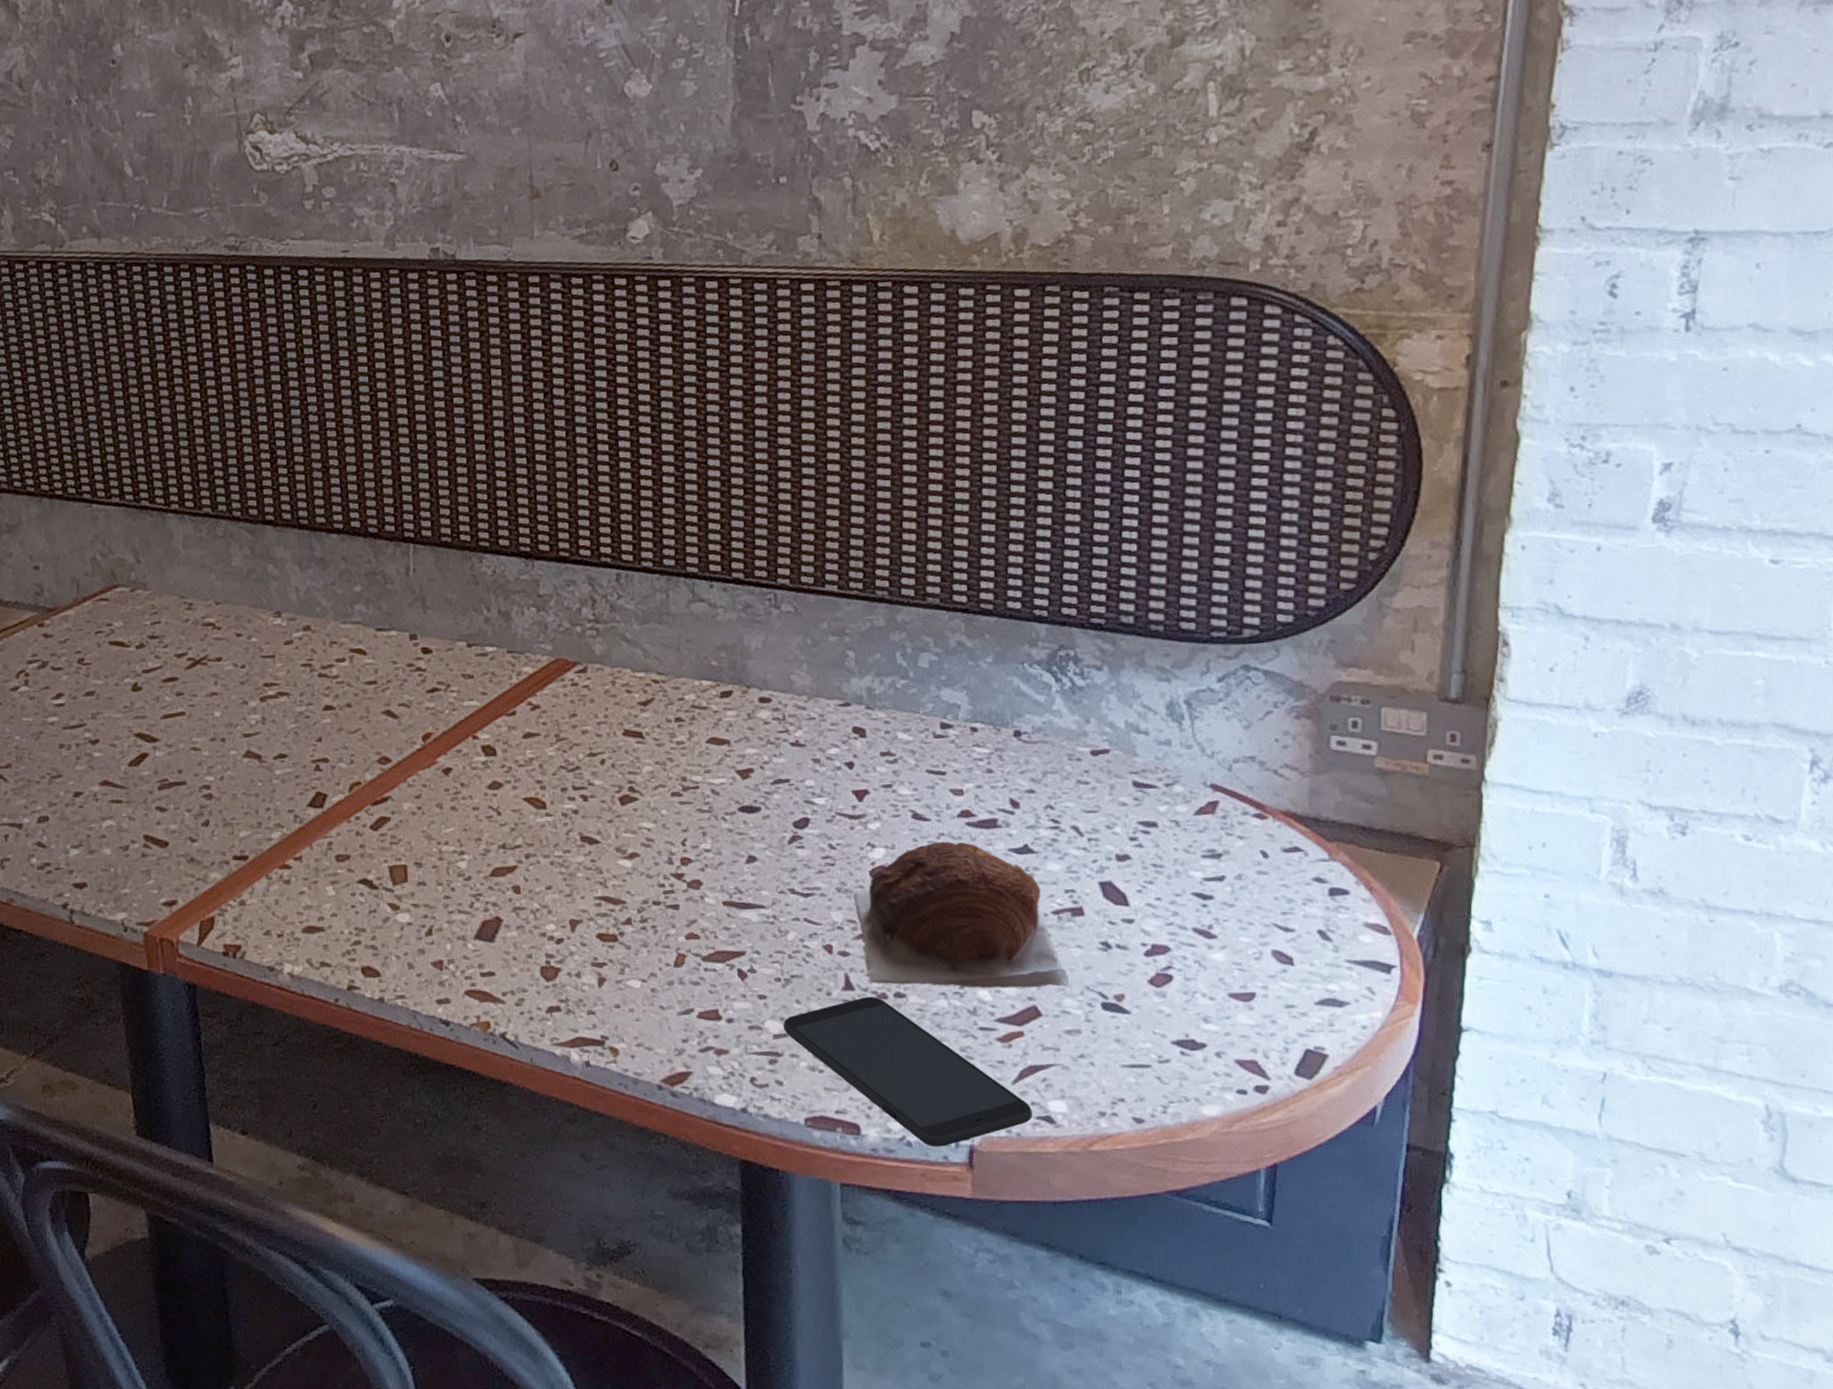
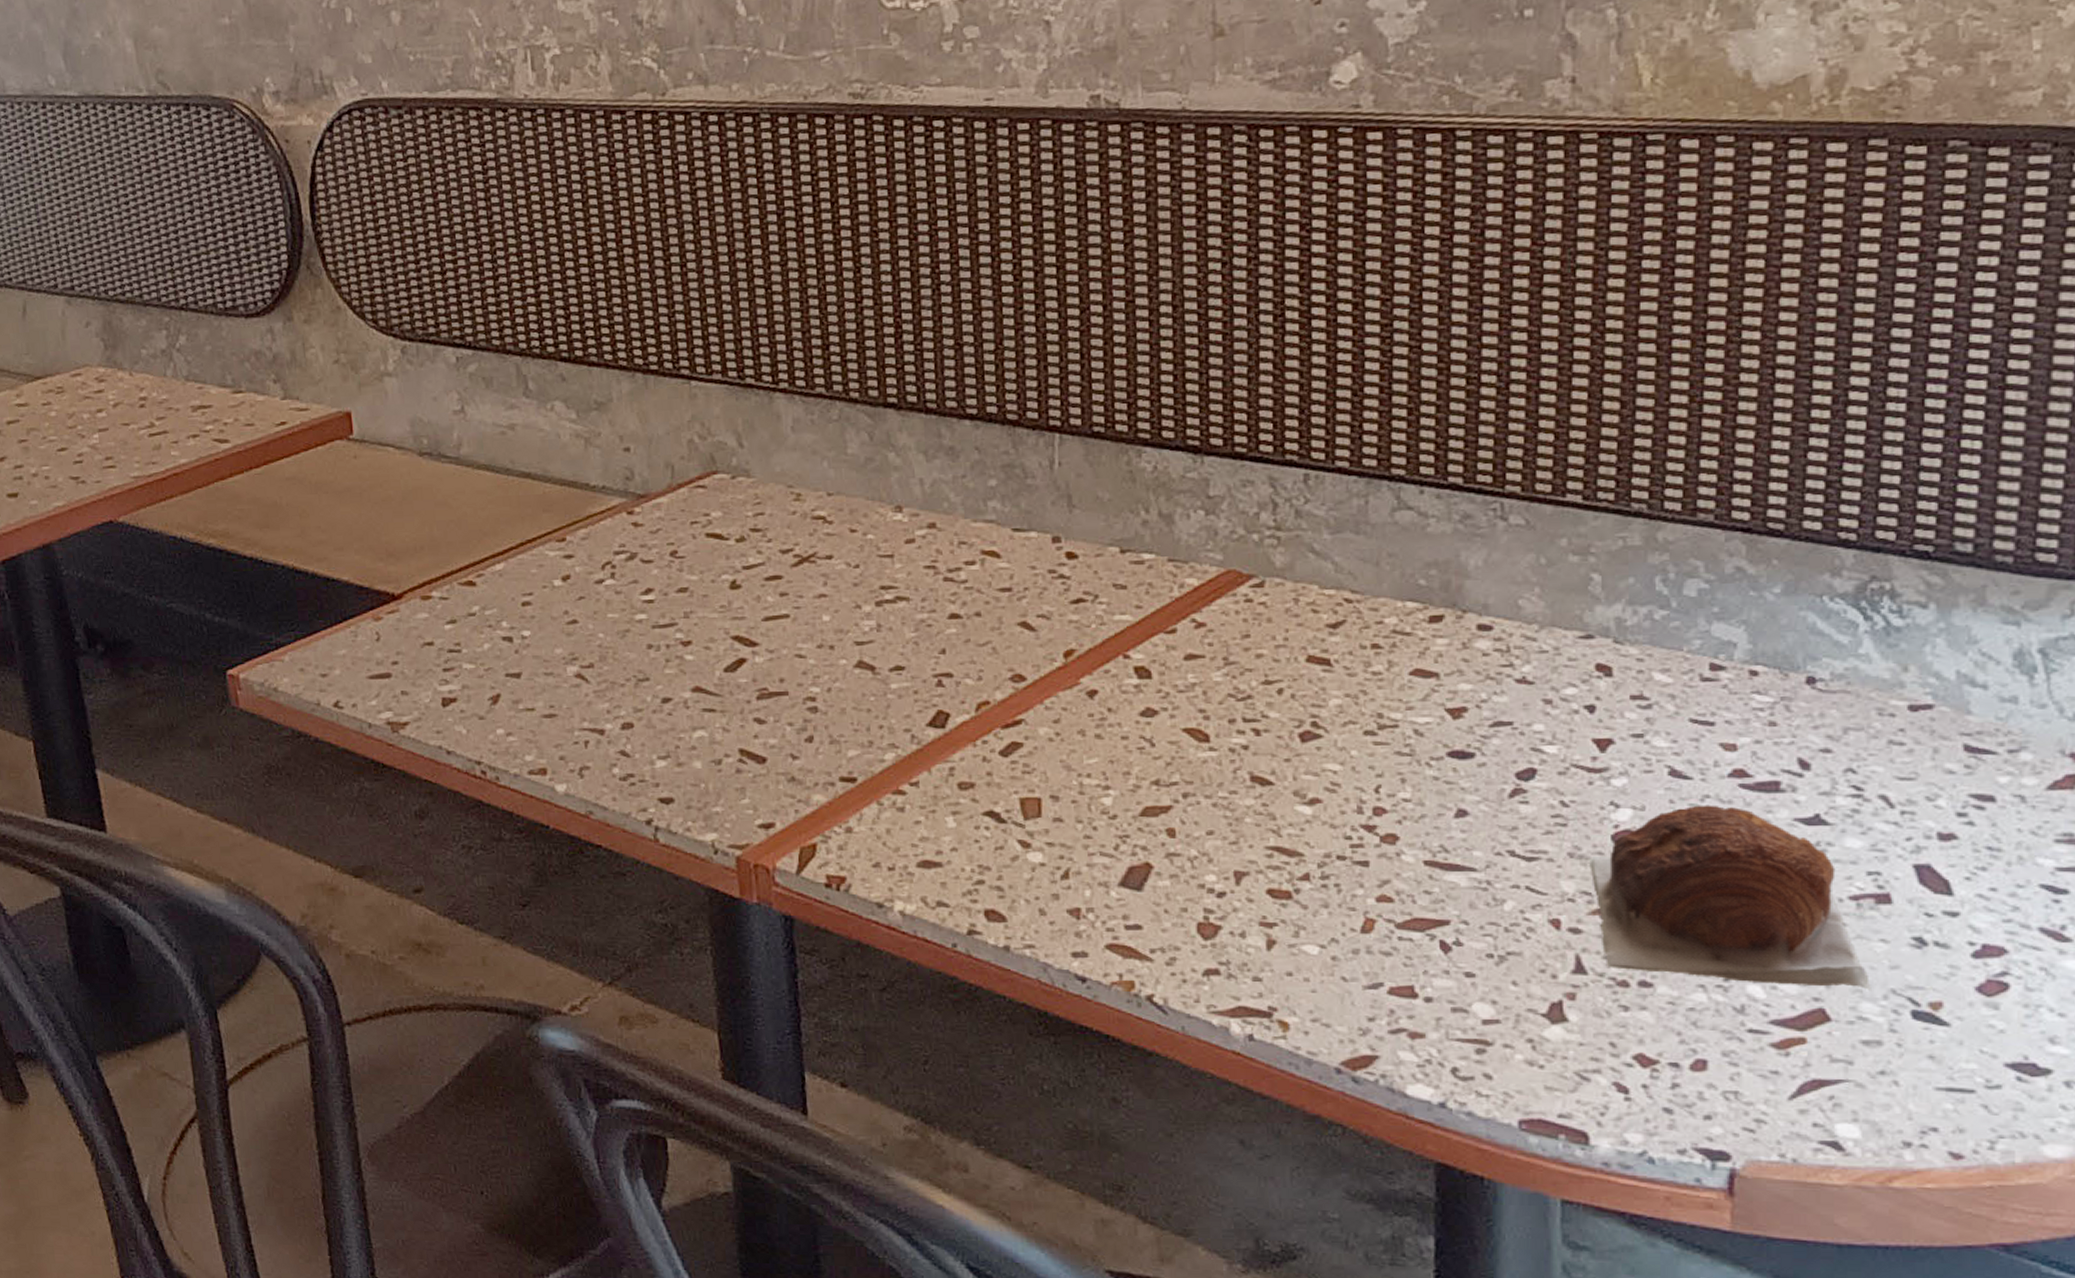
mobile phone: present [783,996,1032,1147] -> none [1495,982,1814,1167]

